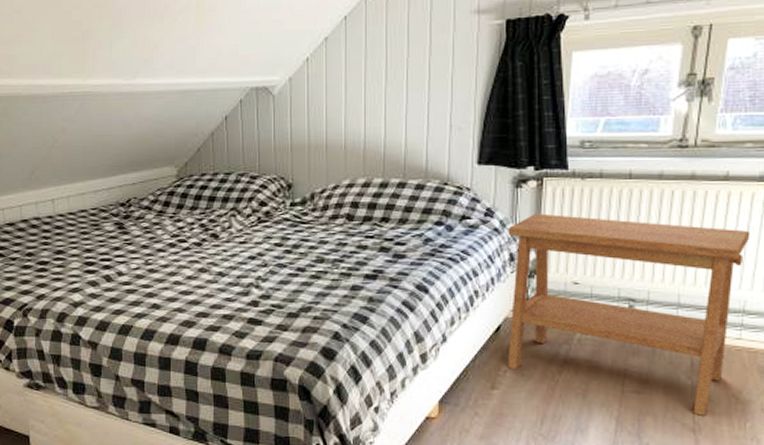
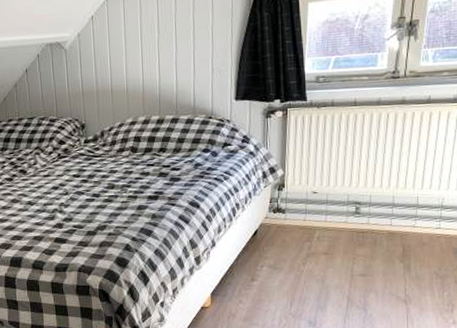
side table: present [507,213,751,416] -> none [260,137,447,290]

